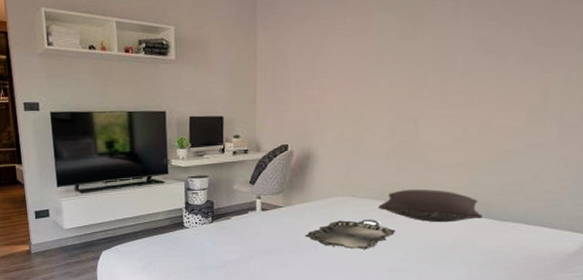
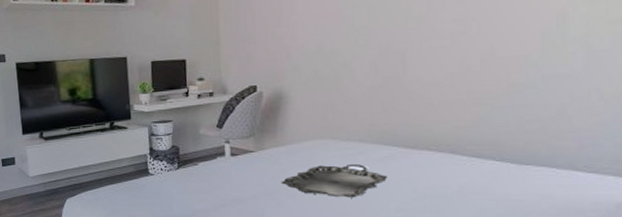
pillow: present [377,189,483,223] -> none [363,129,496,167]

